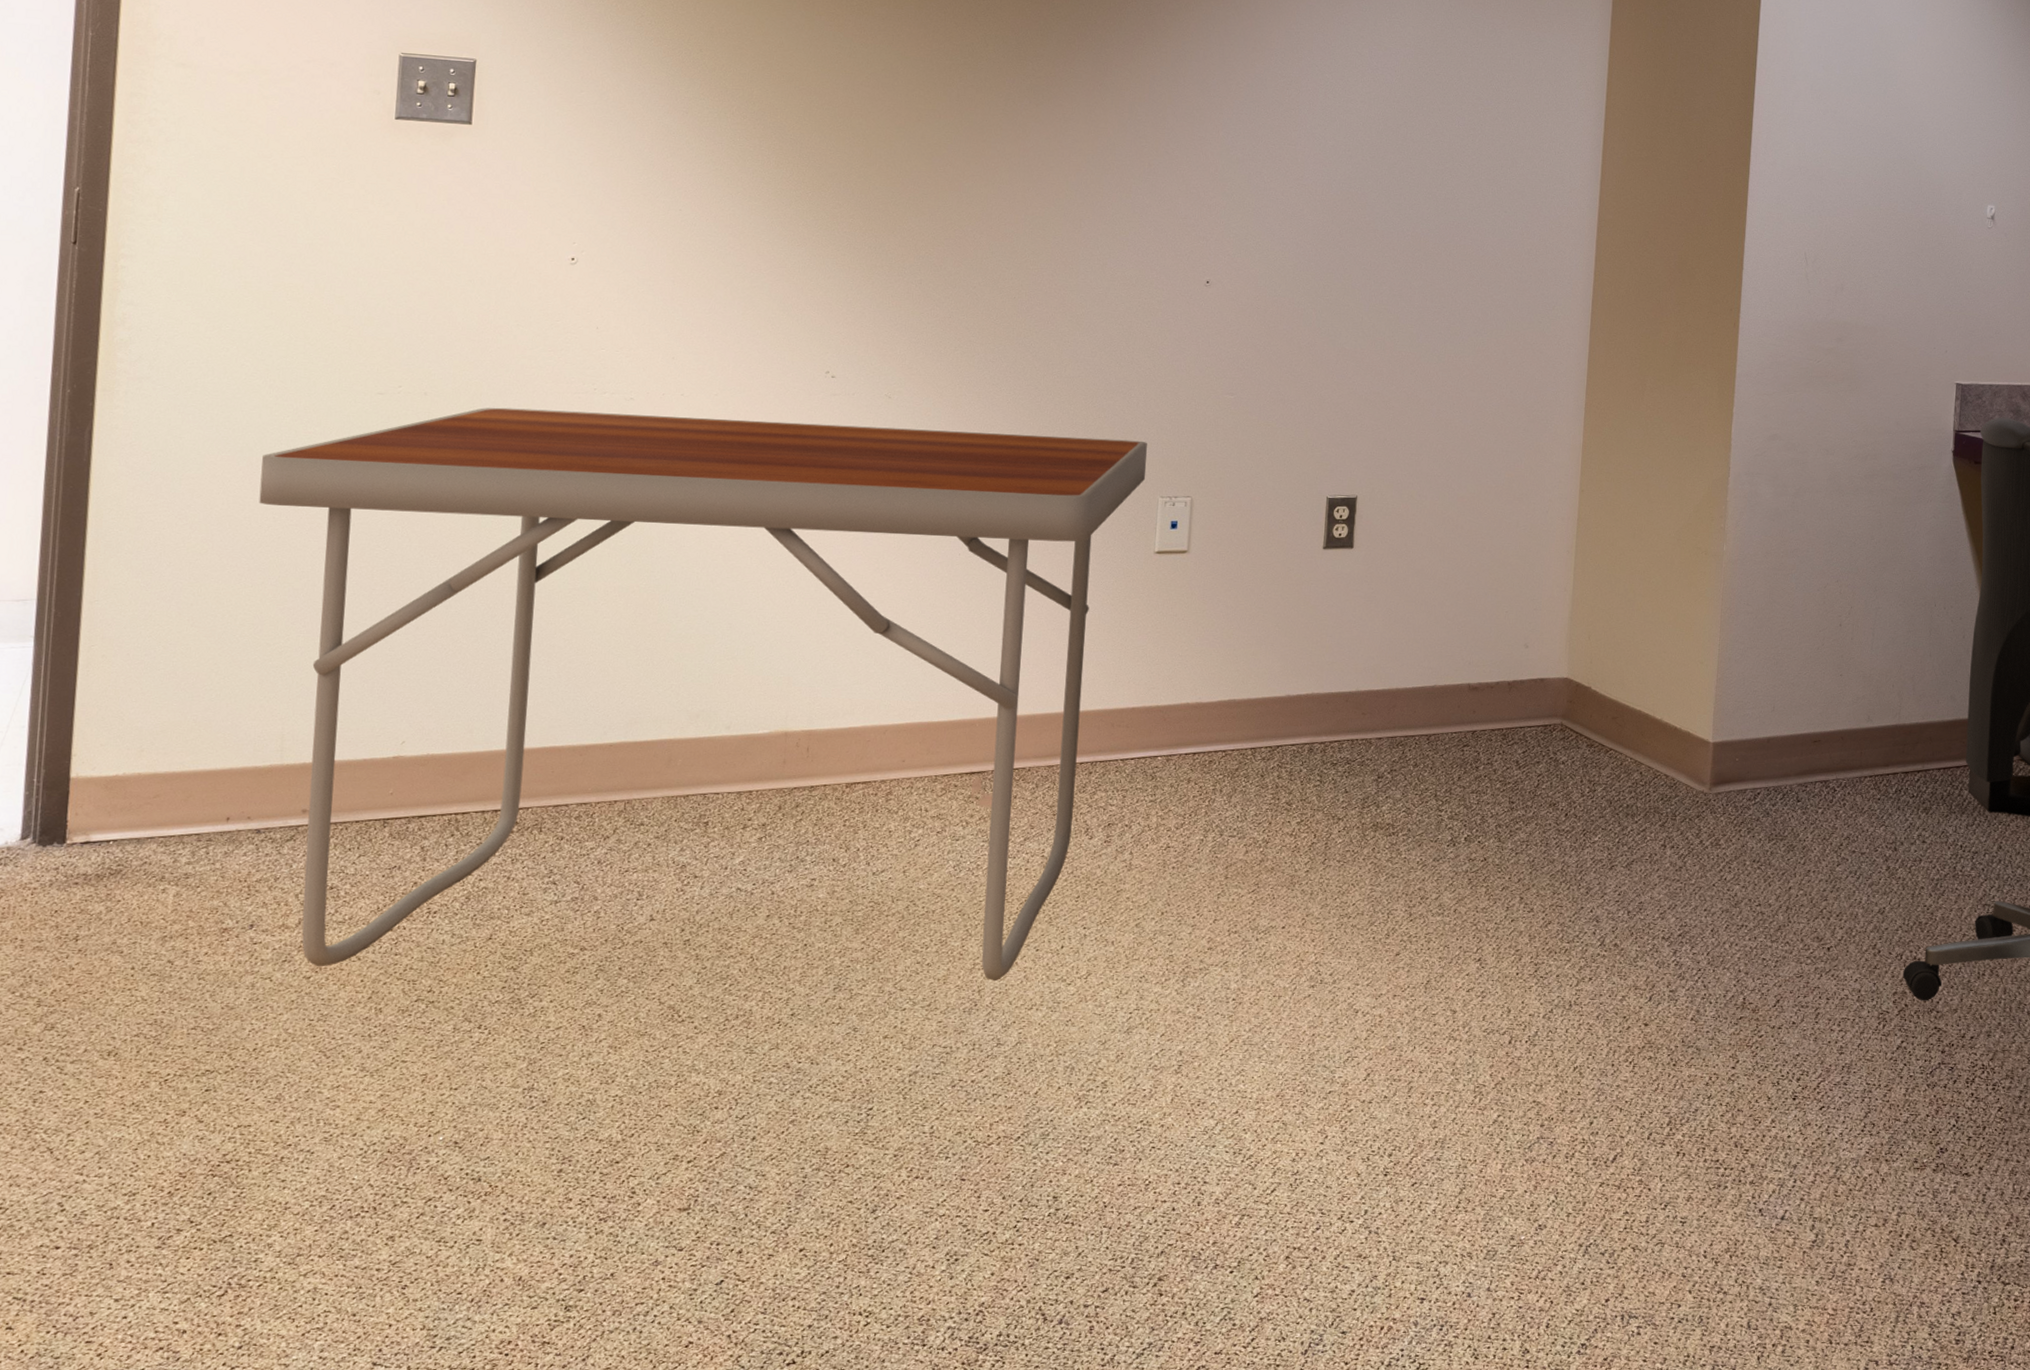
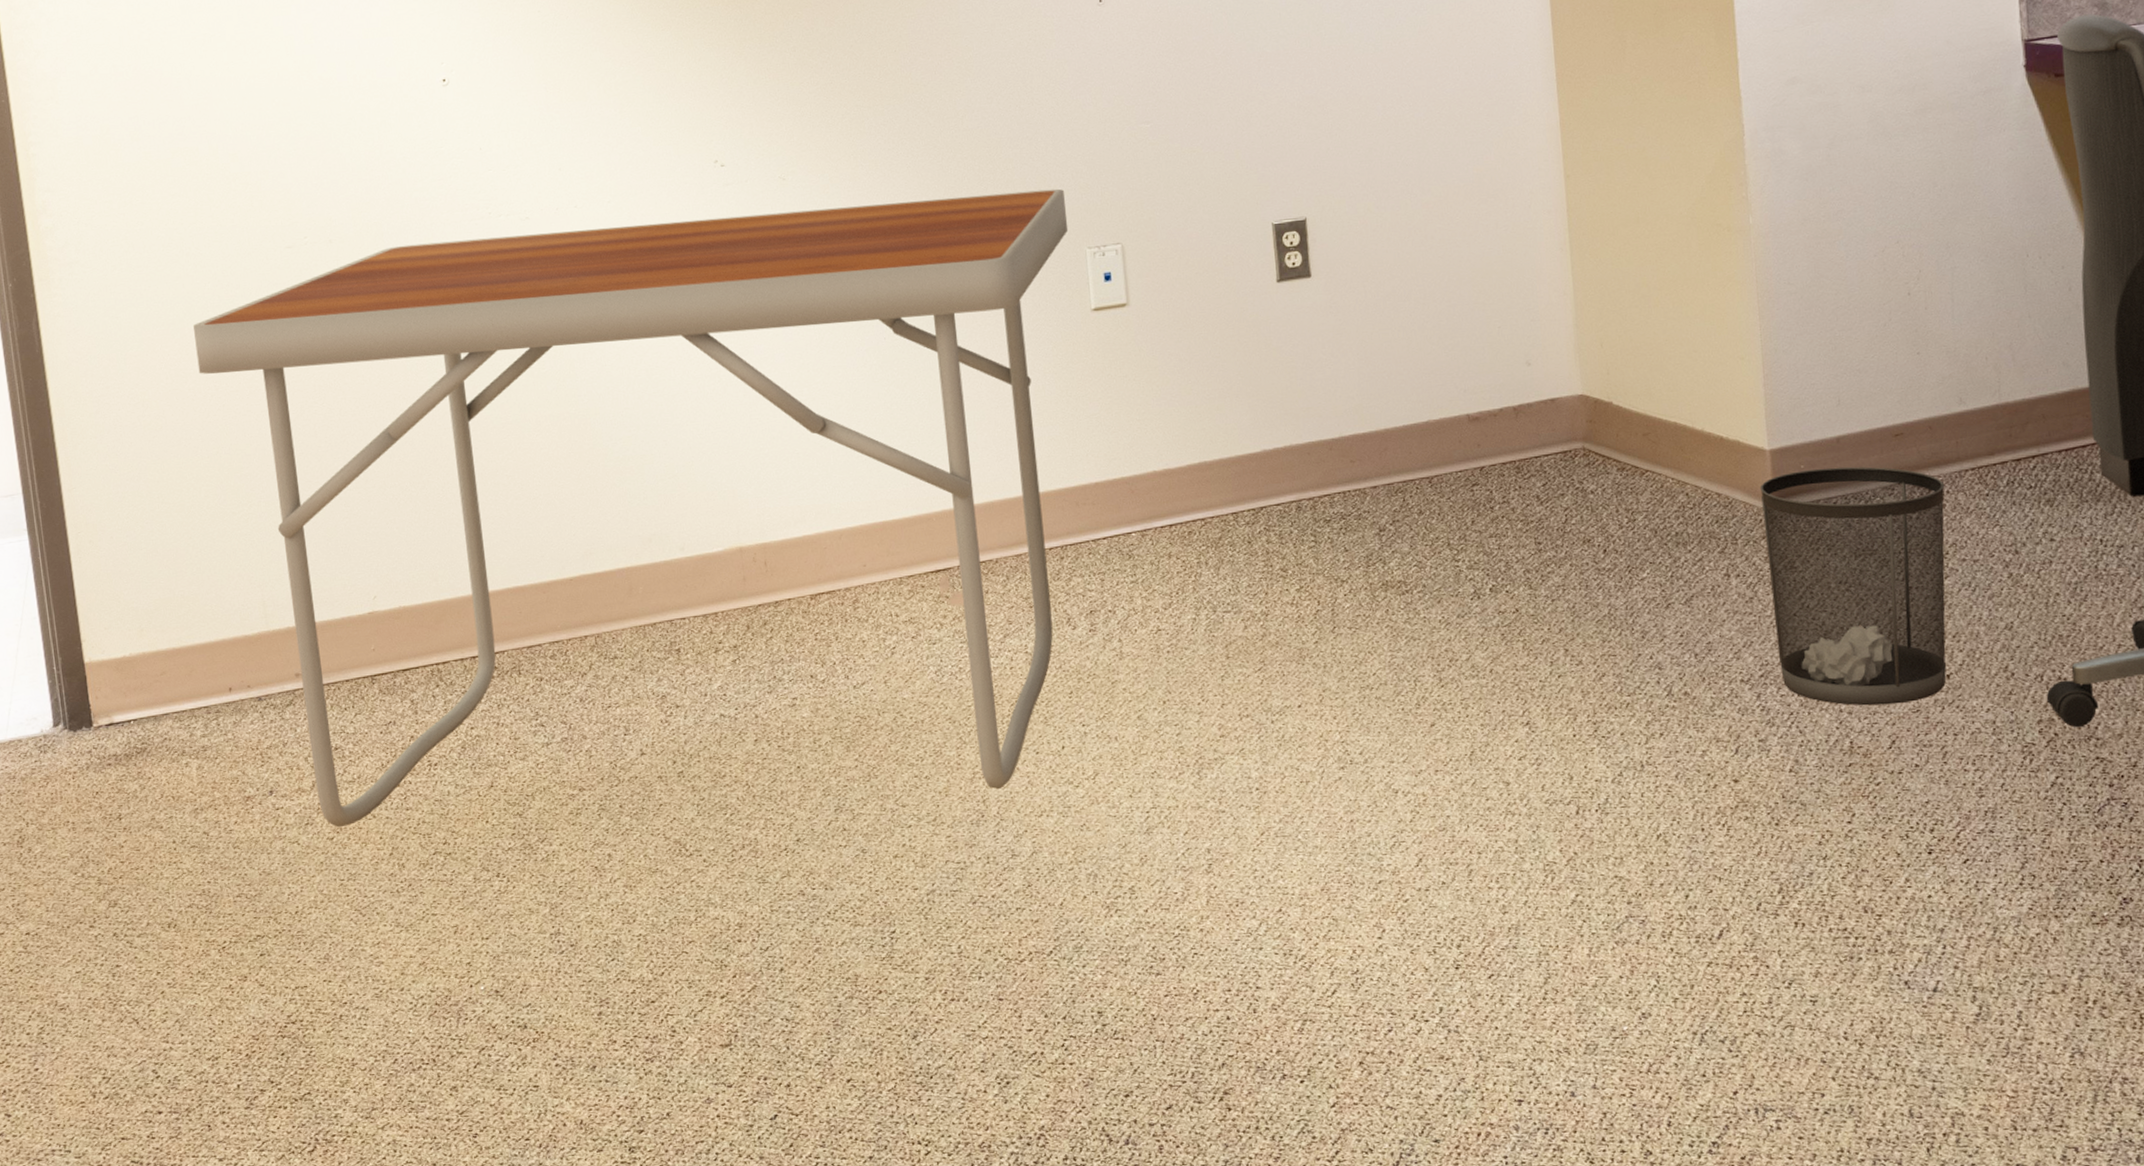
waste bin: none [1695,762,1847,969] -> present [1759,466,1947,706]

